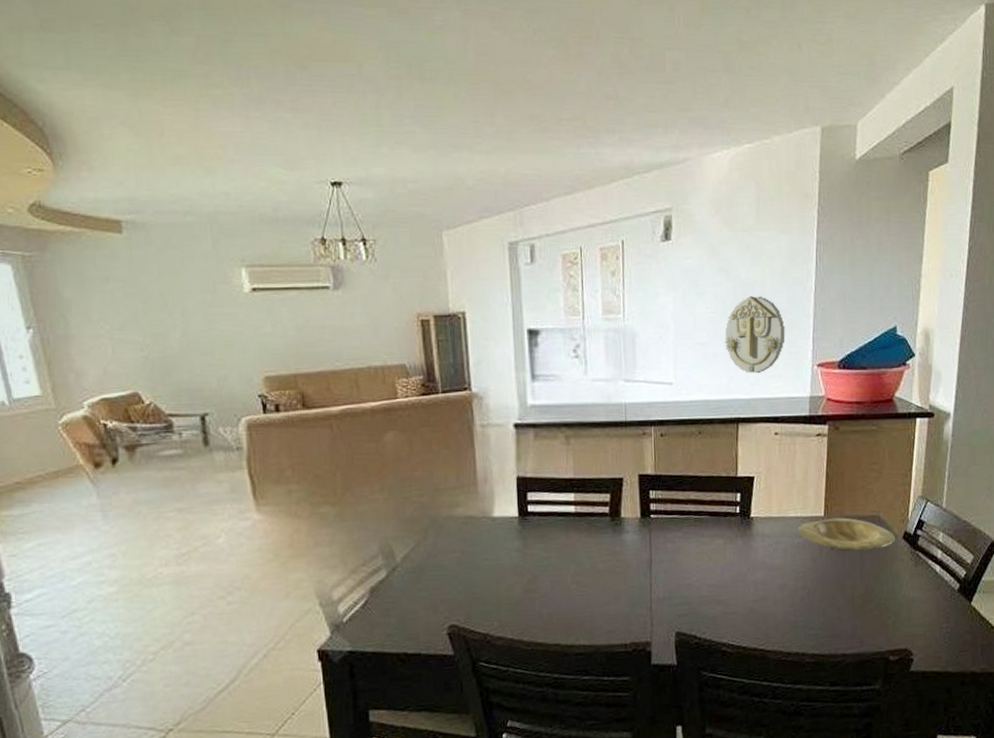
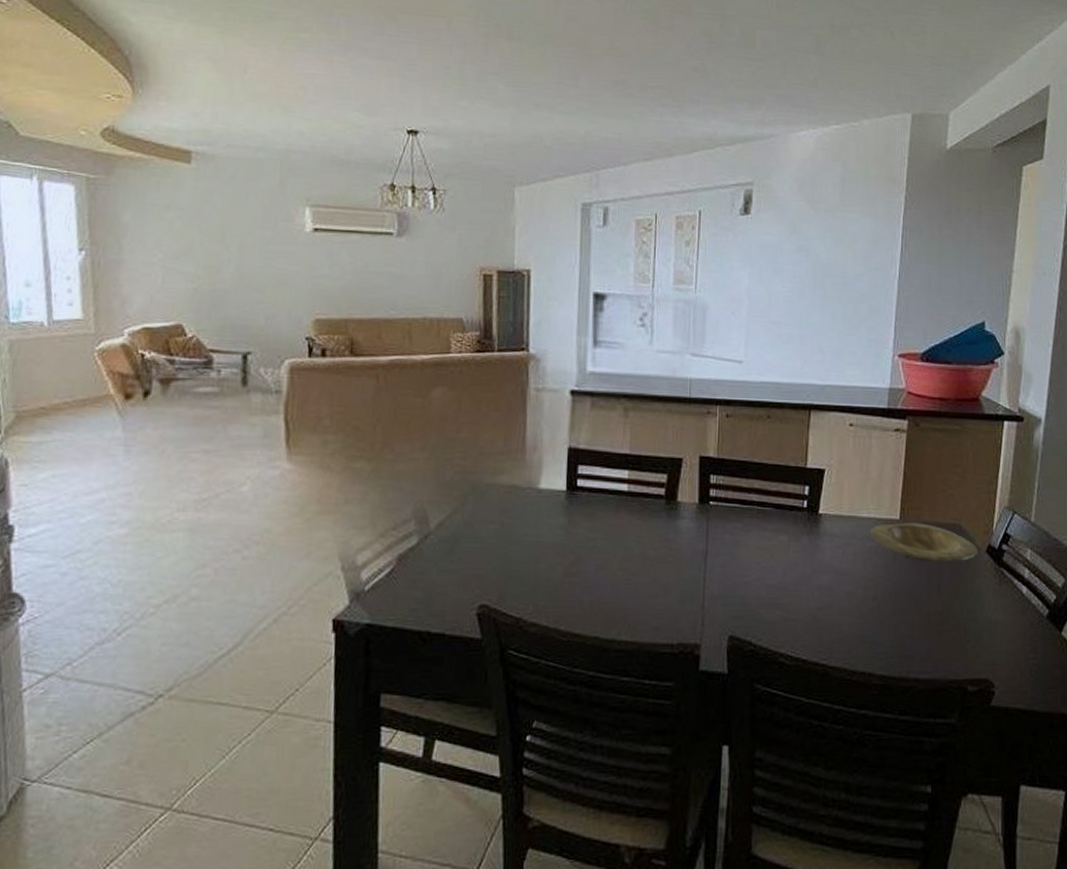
wall decoration: present [724,296,785,374] -> none [800,278,866,359]

